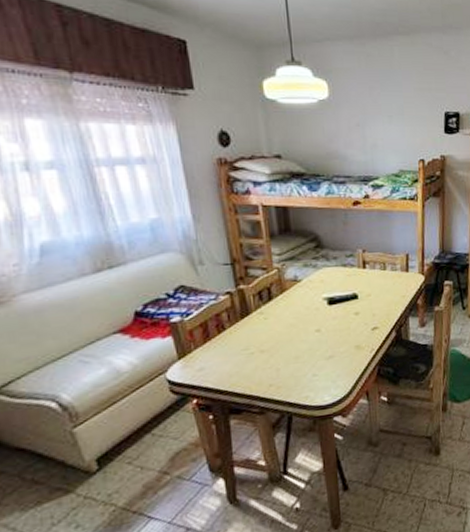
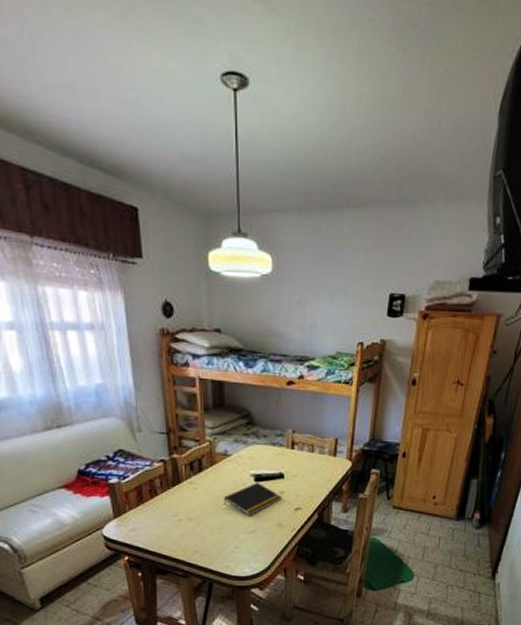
notepad: none [296,305,357,342] -> present [223,482,281,516]

